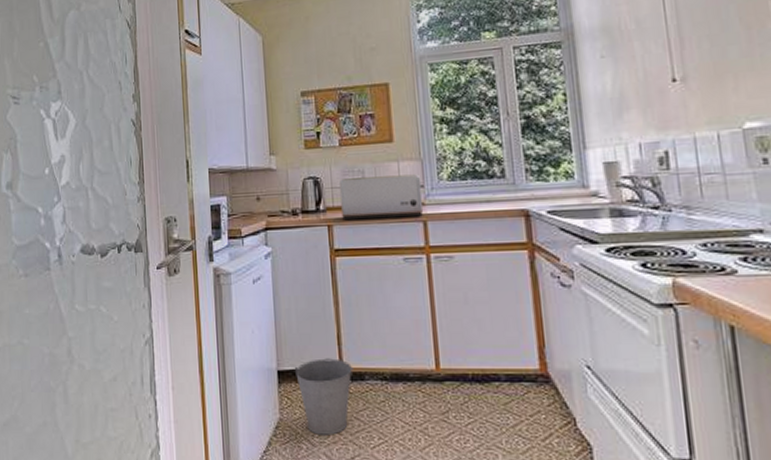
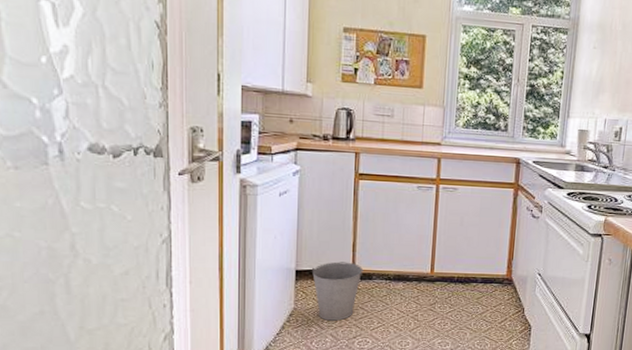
toaster: present [340,174,425,221] -> none [369,114,444,155]

